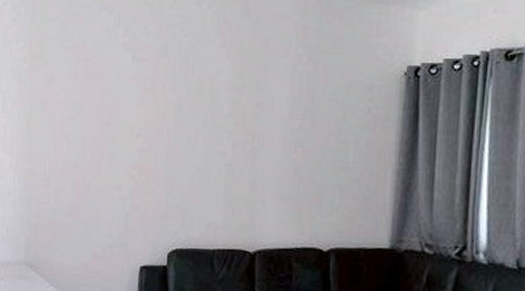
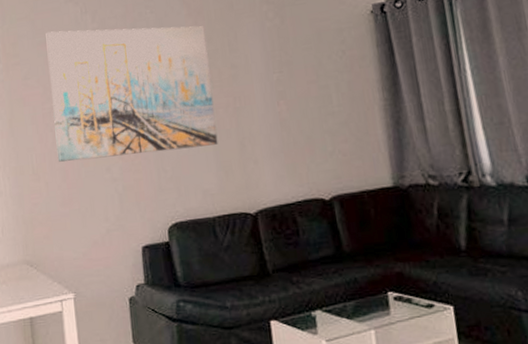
wall art: none [70,38,236,180] -> present [46,26,218,162]

